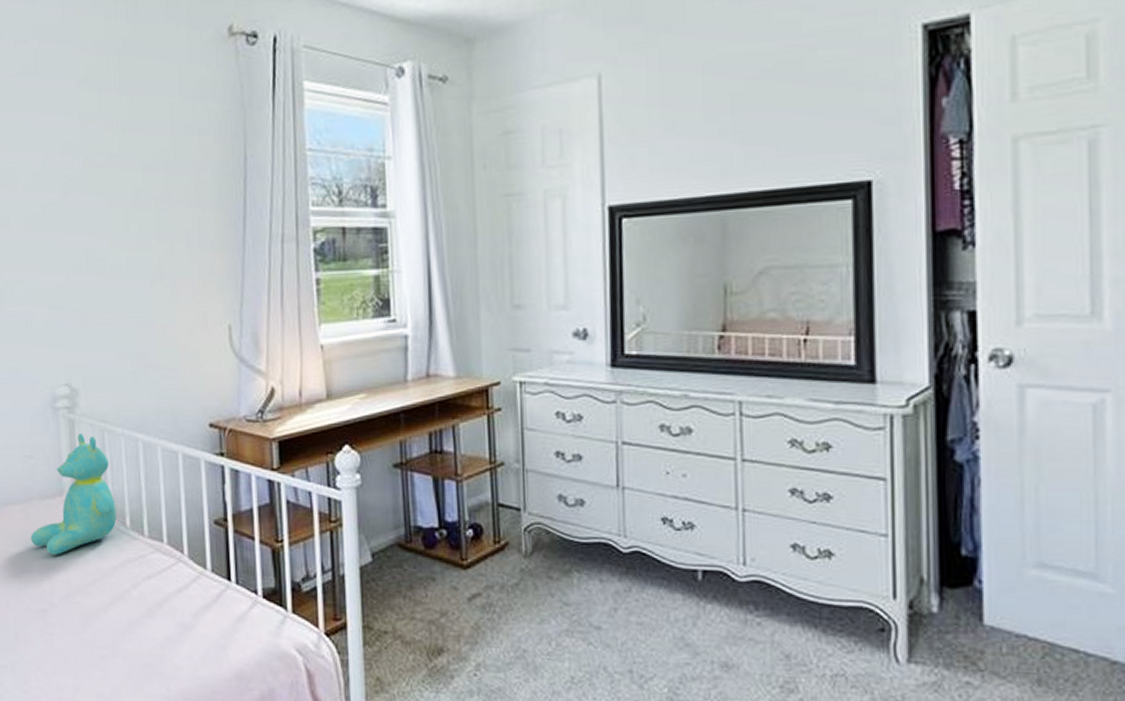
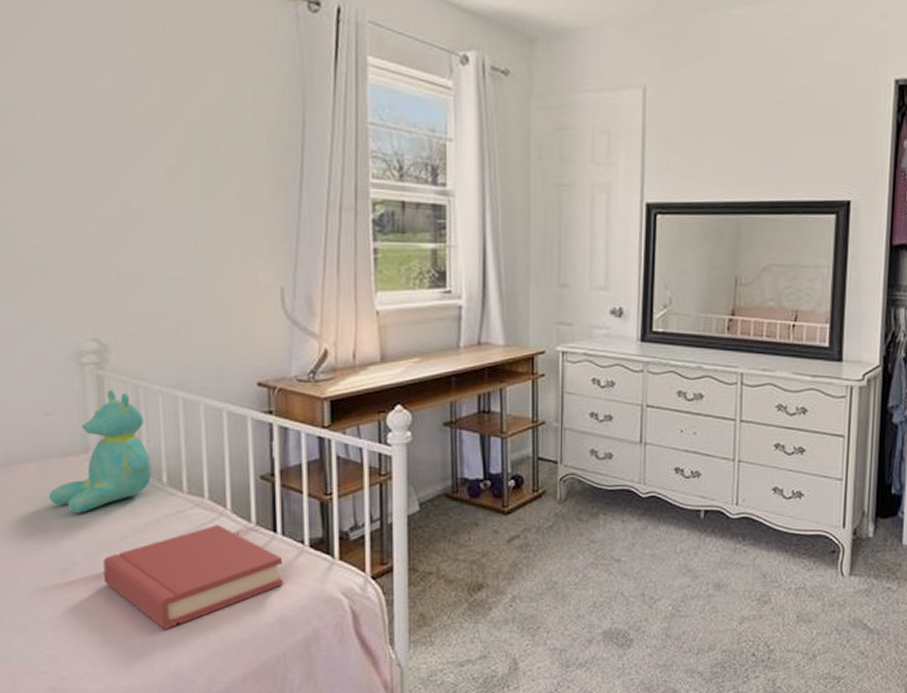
hardback book: none [76,570,239,678] -> present [103,524,284,630]

